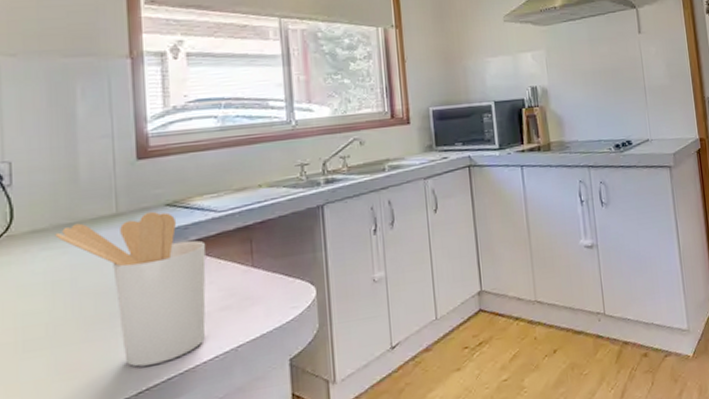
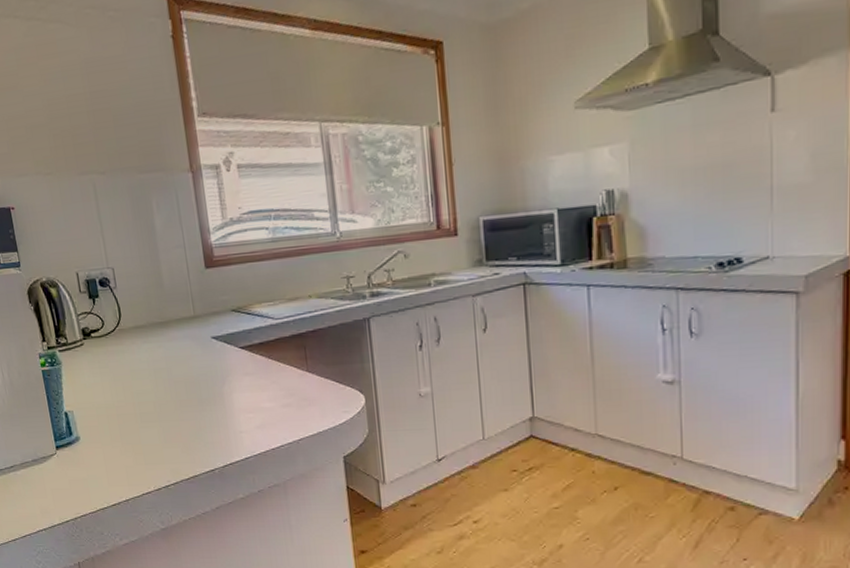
utensil holder: present [55,211,206,367] -> none [151,315,272,445]

